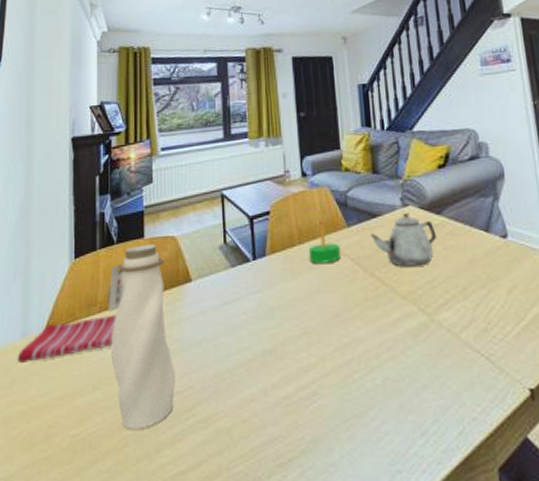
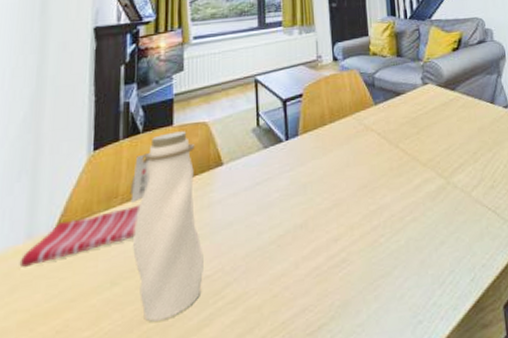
candle: present [308,221,341,264] -> none [339,101,368,140]
teapot: present [370,213,437,267] -> none [394,91,452,138]

